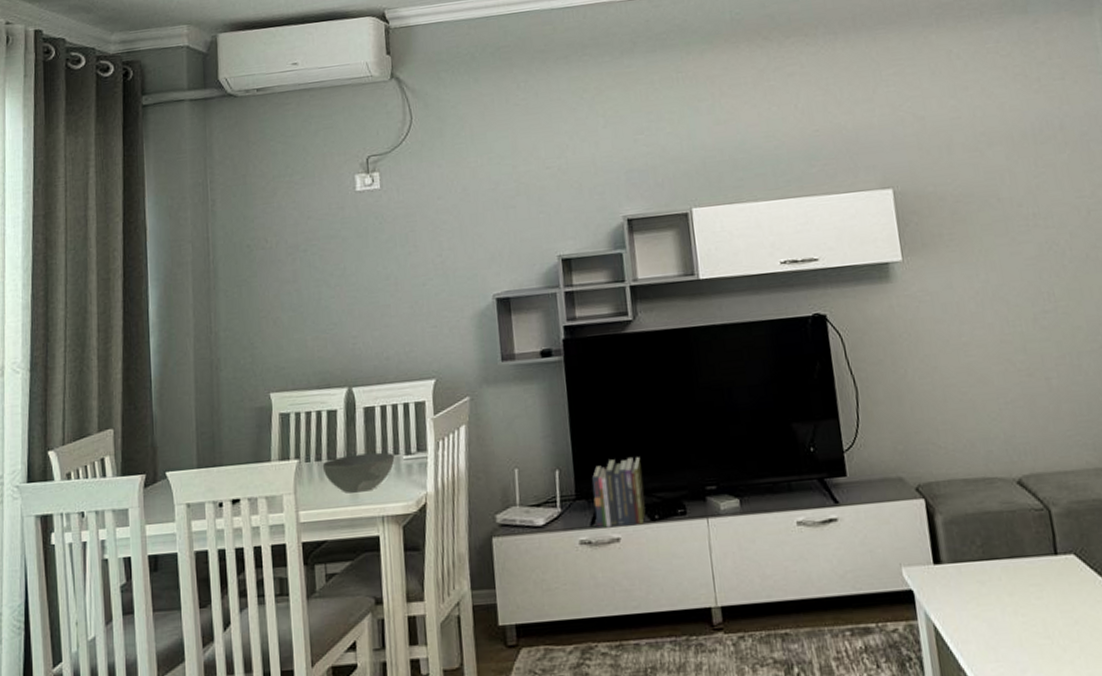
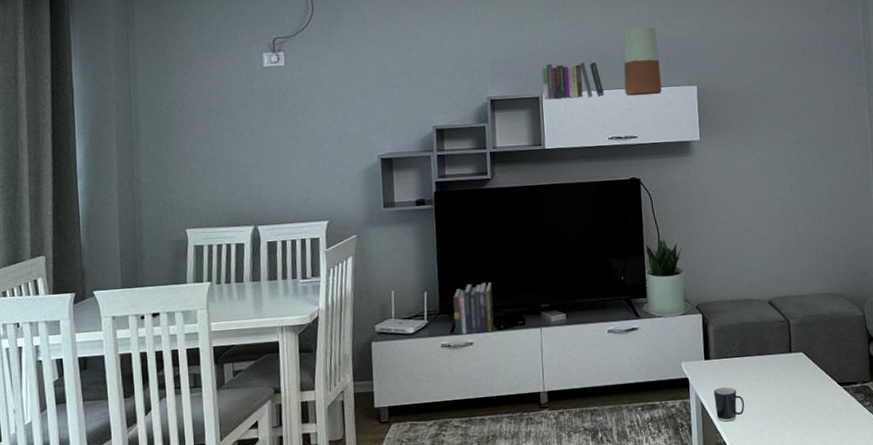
bowl: present [322,452,395,493] -> none [231,277,293,309]
books: none [689,164,772,217] -> present [541,62,605,101]
vase: none [790,116,847,207] -> present [623,26,662,96]
planter: none [840,394,909,504] -> present [642,238,691,317]
mug: none [950,604,998,655] -> present [713,387,745,422]

